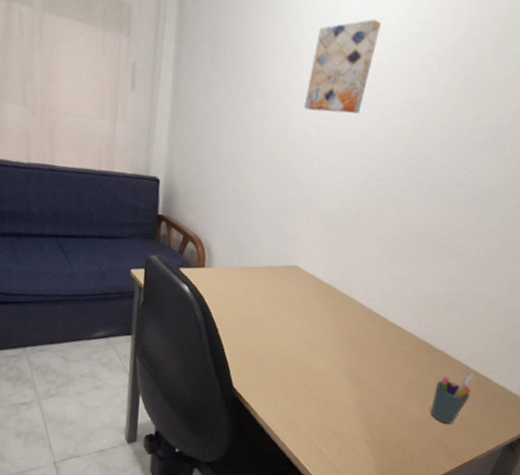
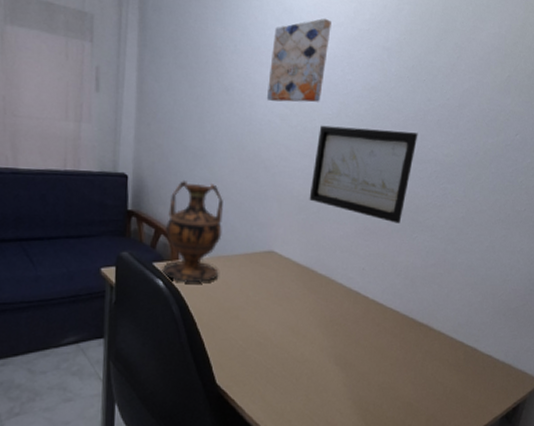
vase: none [188,189,252,292] -> present [161,181,223,284]
wall art: none [338,139,461,248] -> present [309,125,418,224]
pen holder: present [431,372,474,424] -> none [423,344,461,400]

